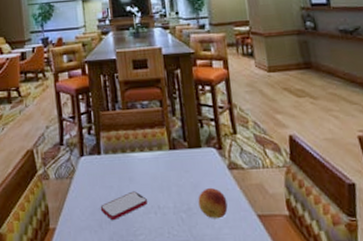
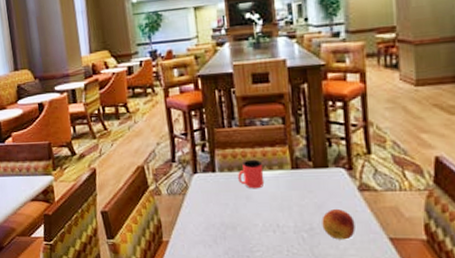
smartphone: present [100,191,147,220] -> none [214,209,265,236]
cup: none [121,141,146,171] -> present [238,159,265,189]

